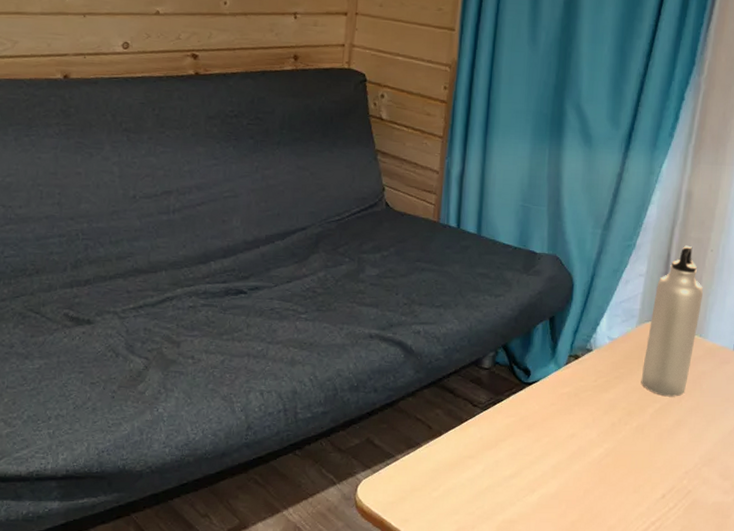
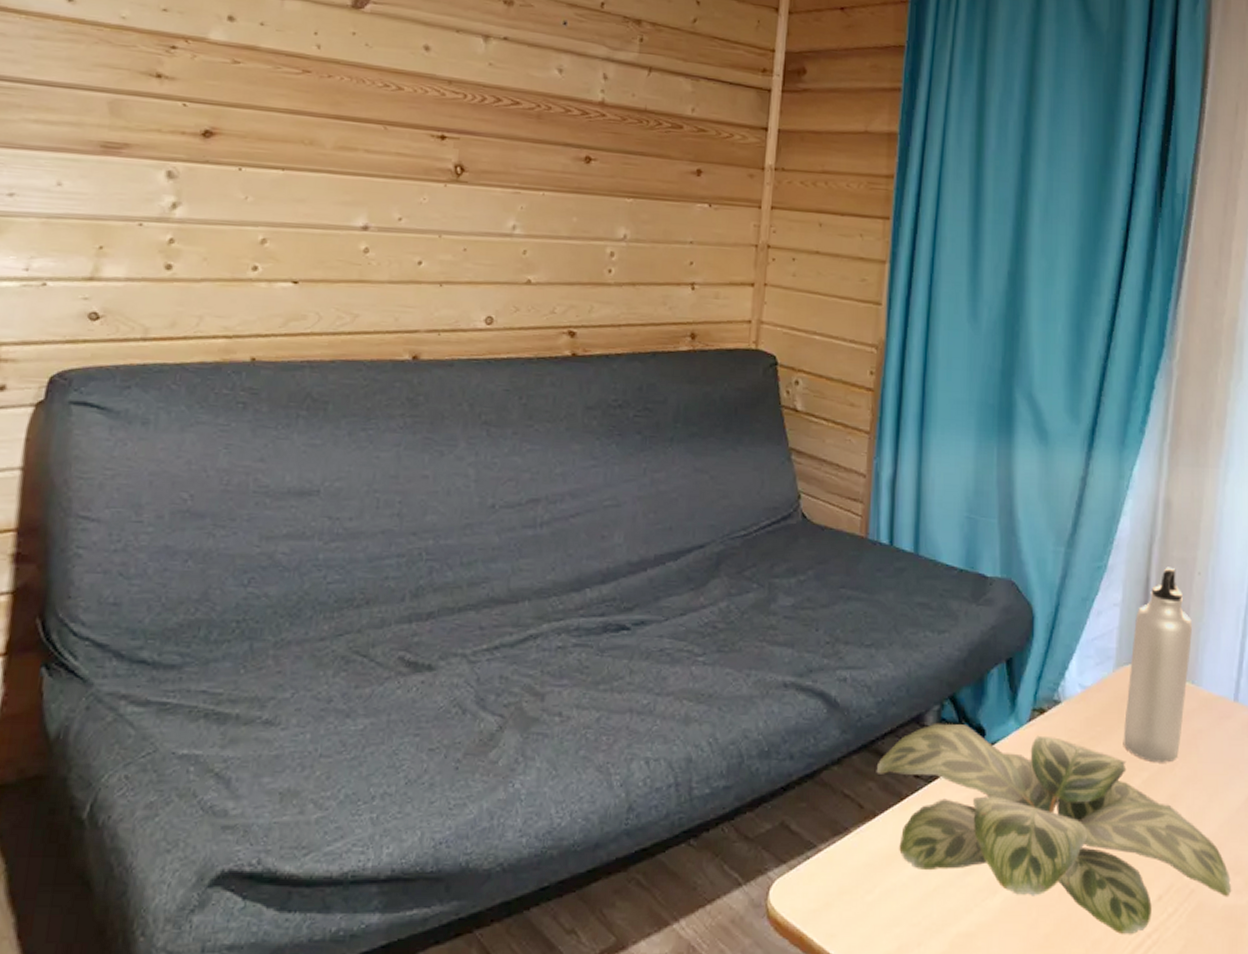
plant: none [442,365,721,523] -> present [876,722,1232,935]

